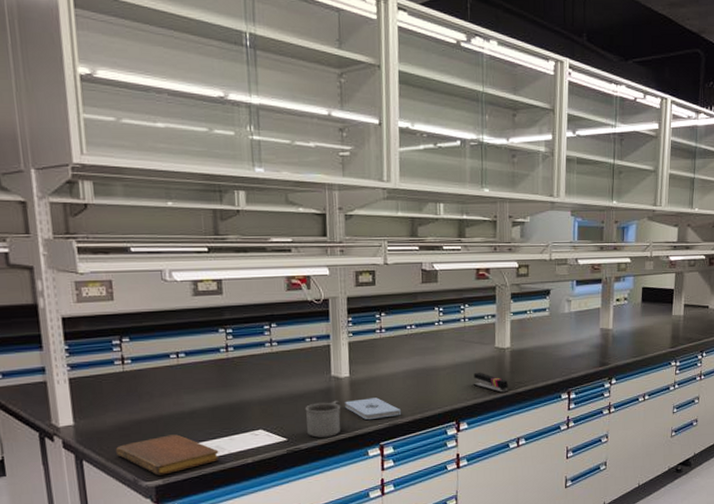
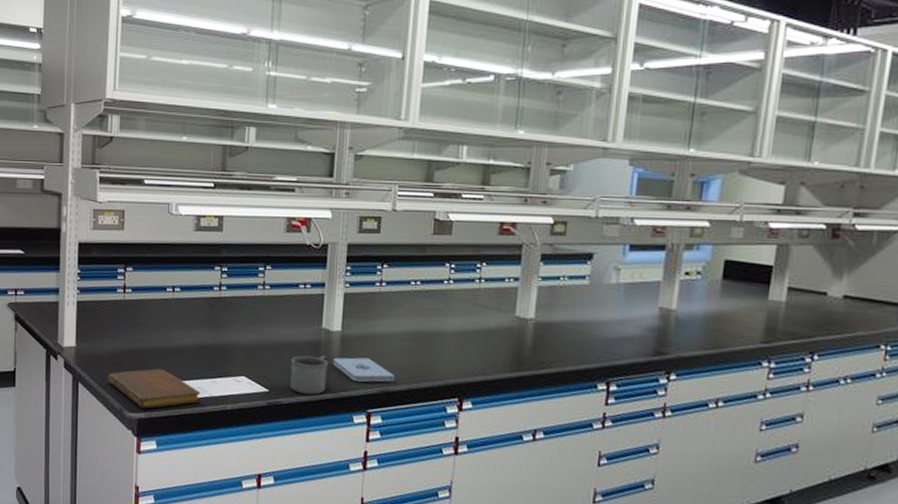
stapler: present [473,372,508,394] -> none [483,343,528,373]

